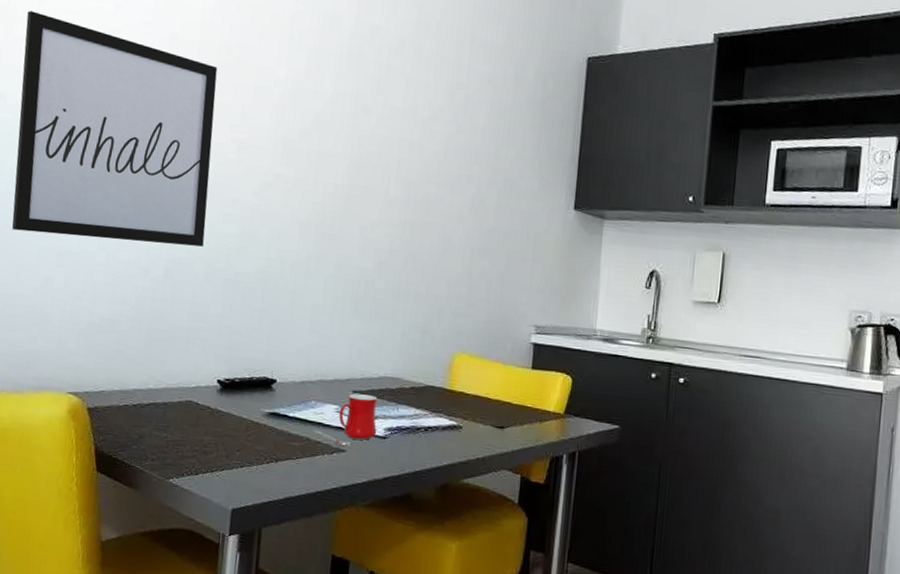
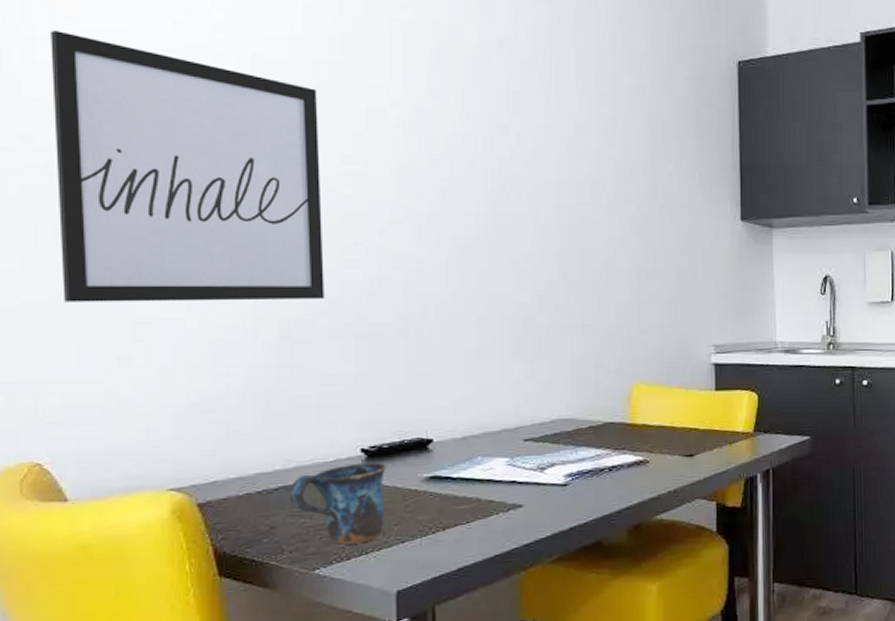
mug: none [157,391,236,462] -> present [290,462,386,545]
mug: present [313,393,378,447] -> none [483,441,556,502]

